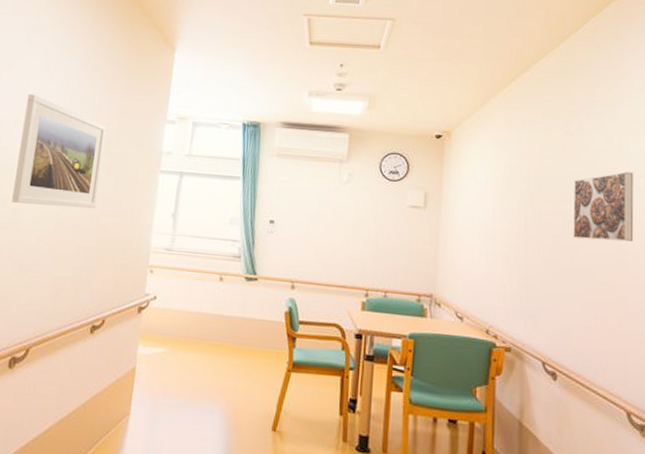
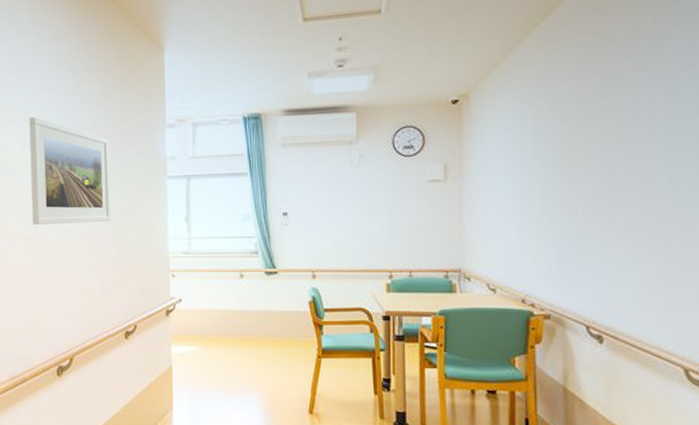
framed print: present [573,171,634,242] -> none [615,111,689,194]

